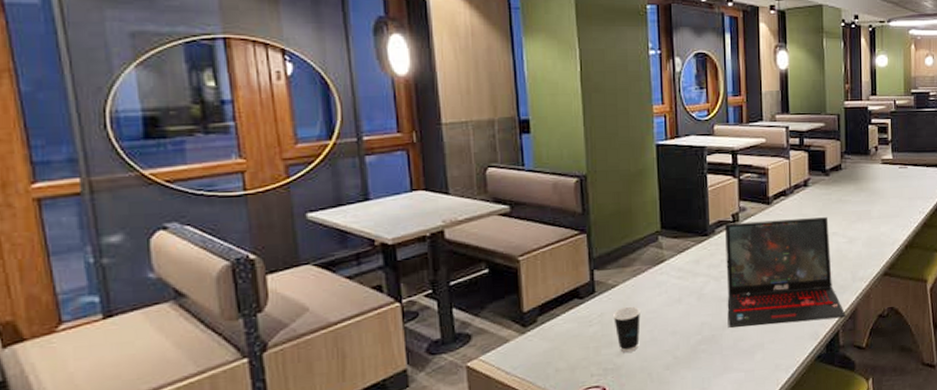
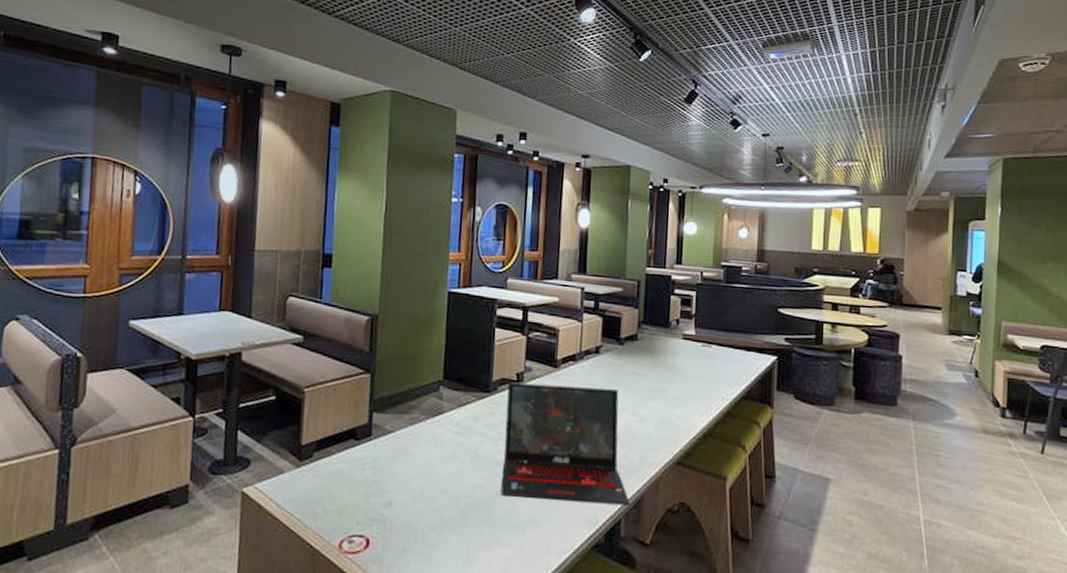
dixie cup: present [612,306,642,353] -> none [385,455,414,505]

